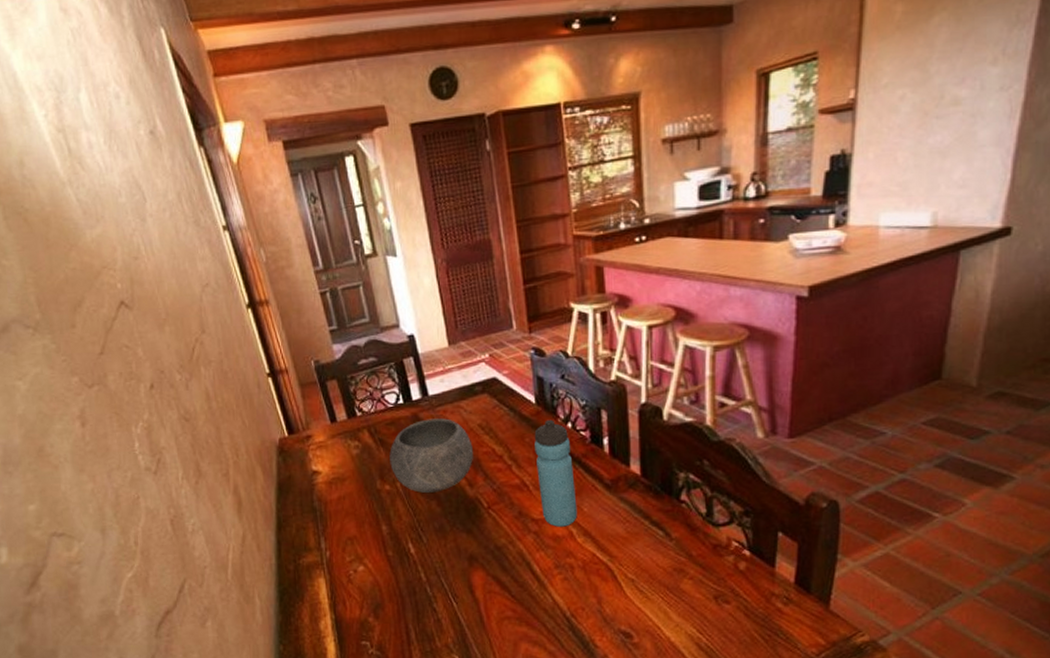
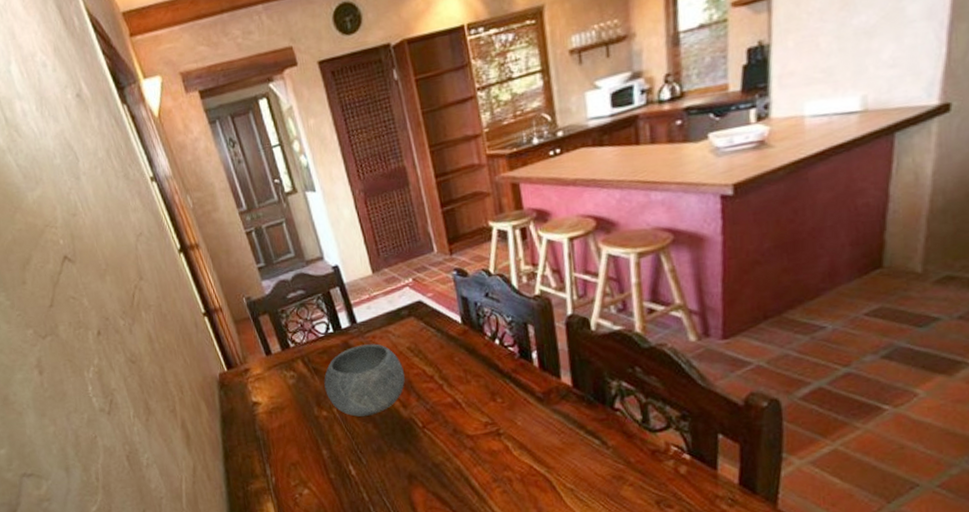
water bottle: present [534,419,578,527] -> none [463,337,512,442]

